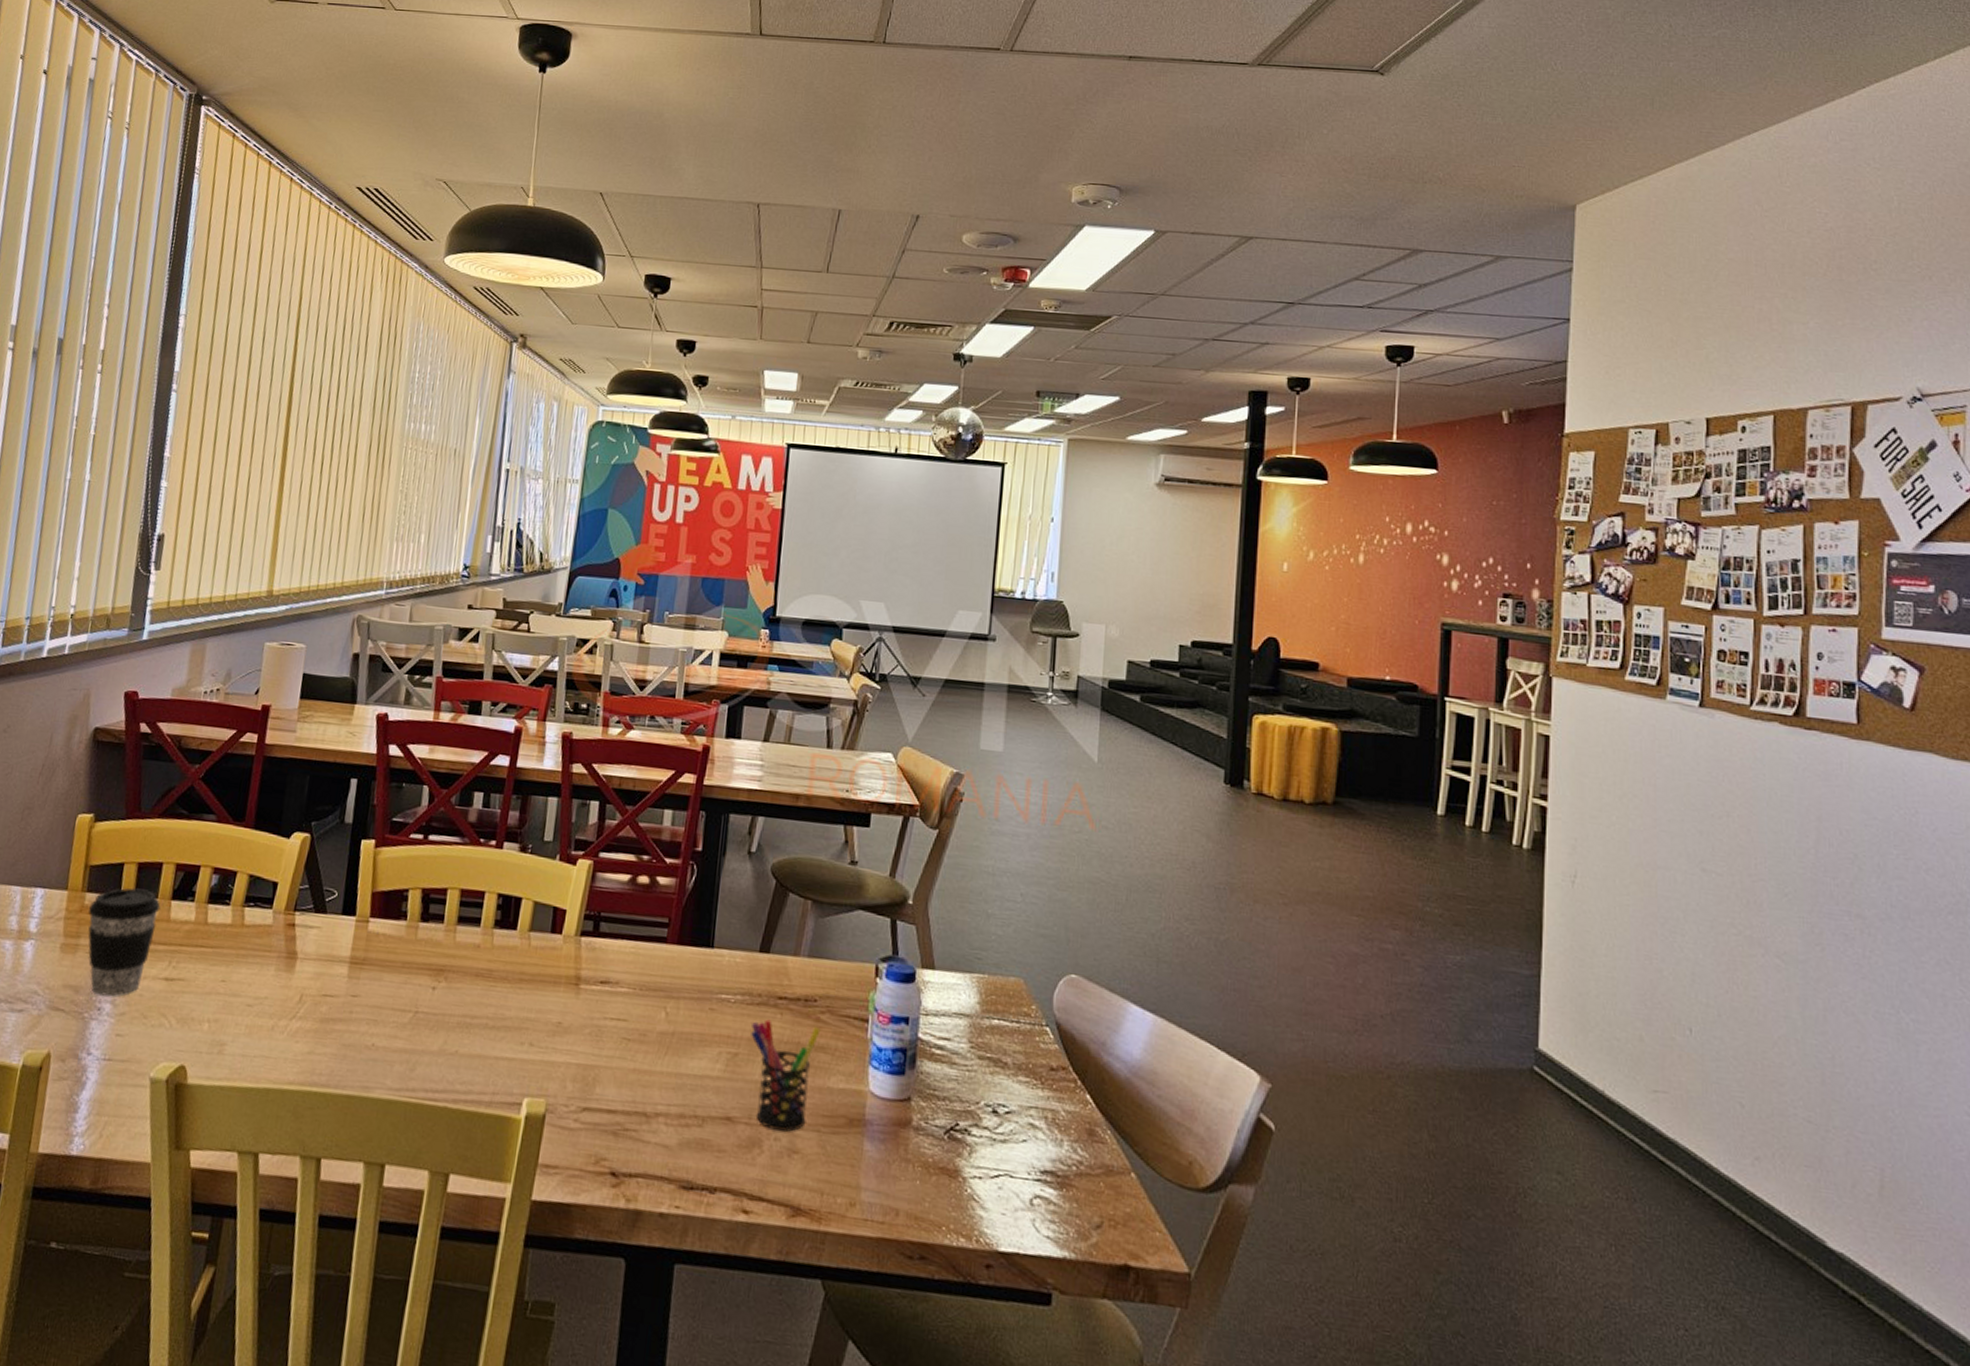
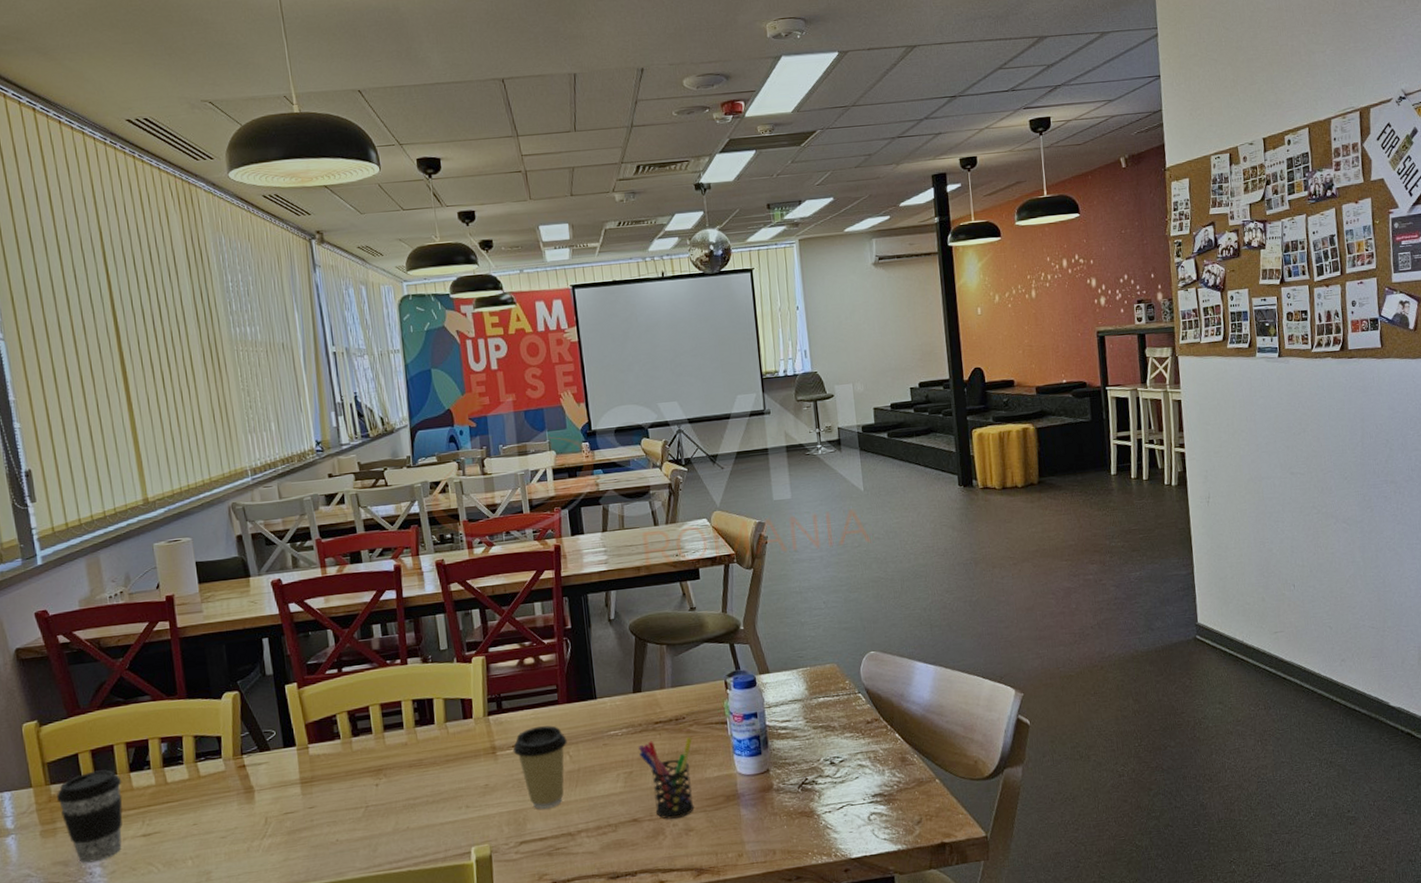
coffee cup: none [599,964,667,1074] -> present [513,725,567,809]

